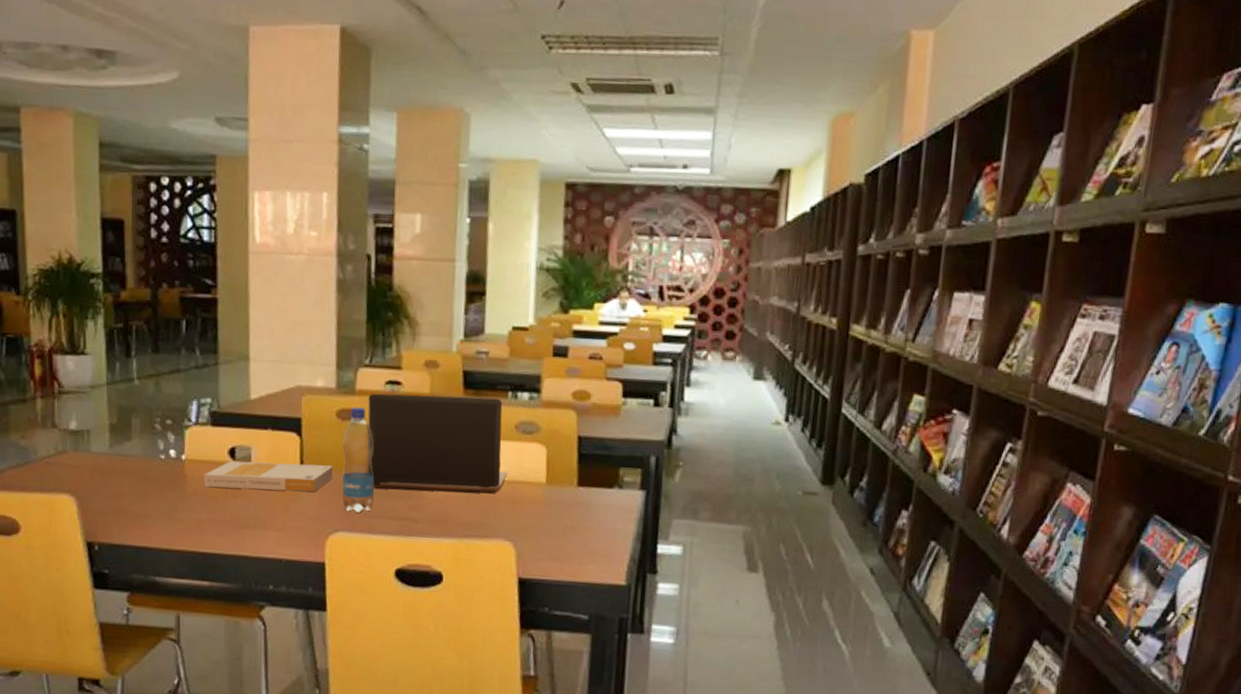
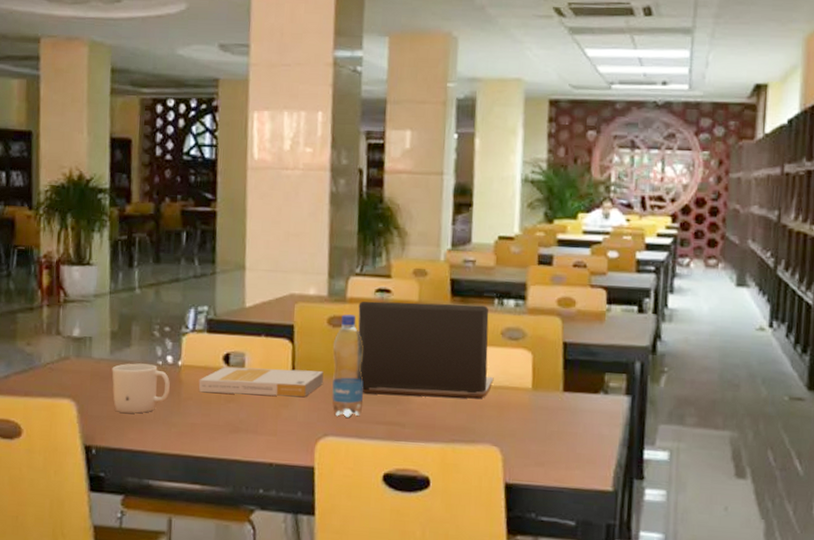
mug: none [112,457,175,509] -> present [111,363,171,414]

